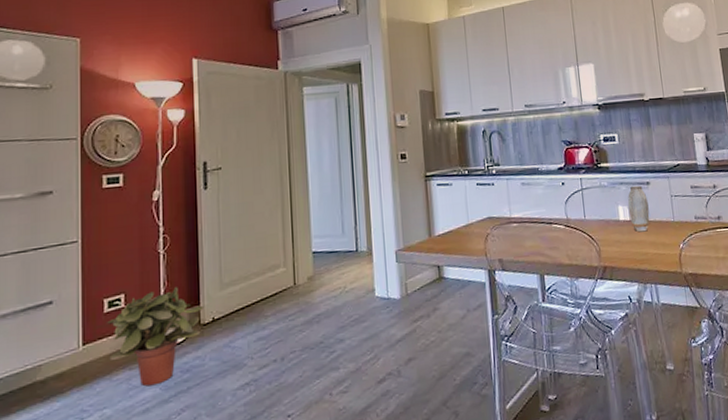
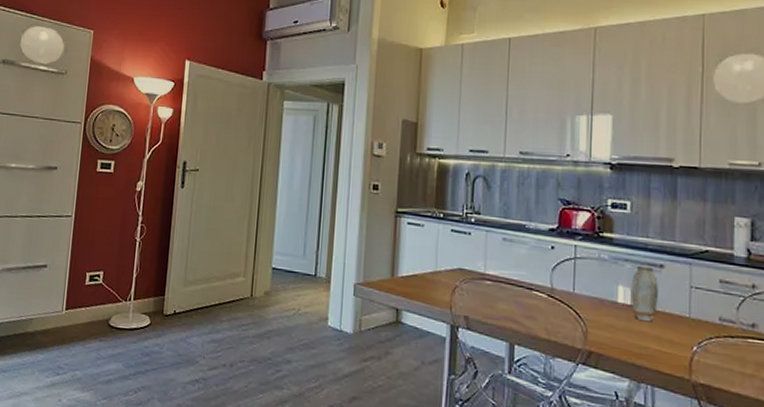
potted plant: present [106,287,203,387] -> none [85,274,167,361]

